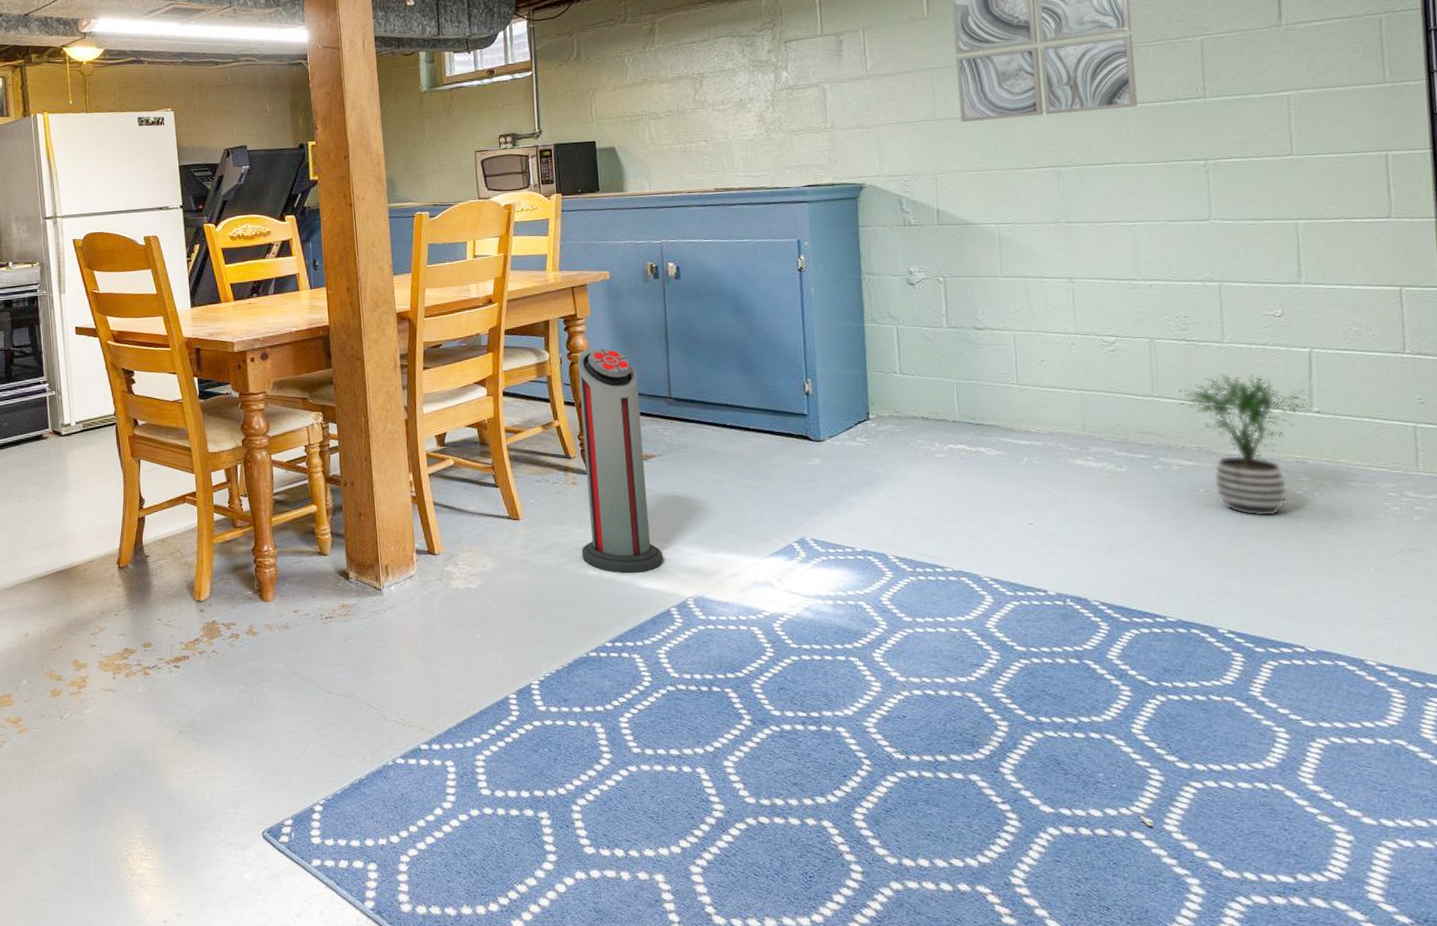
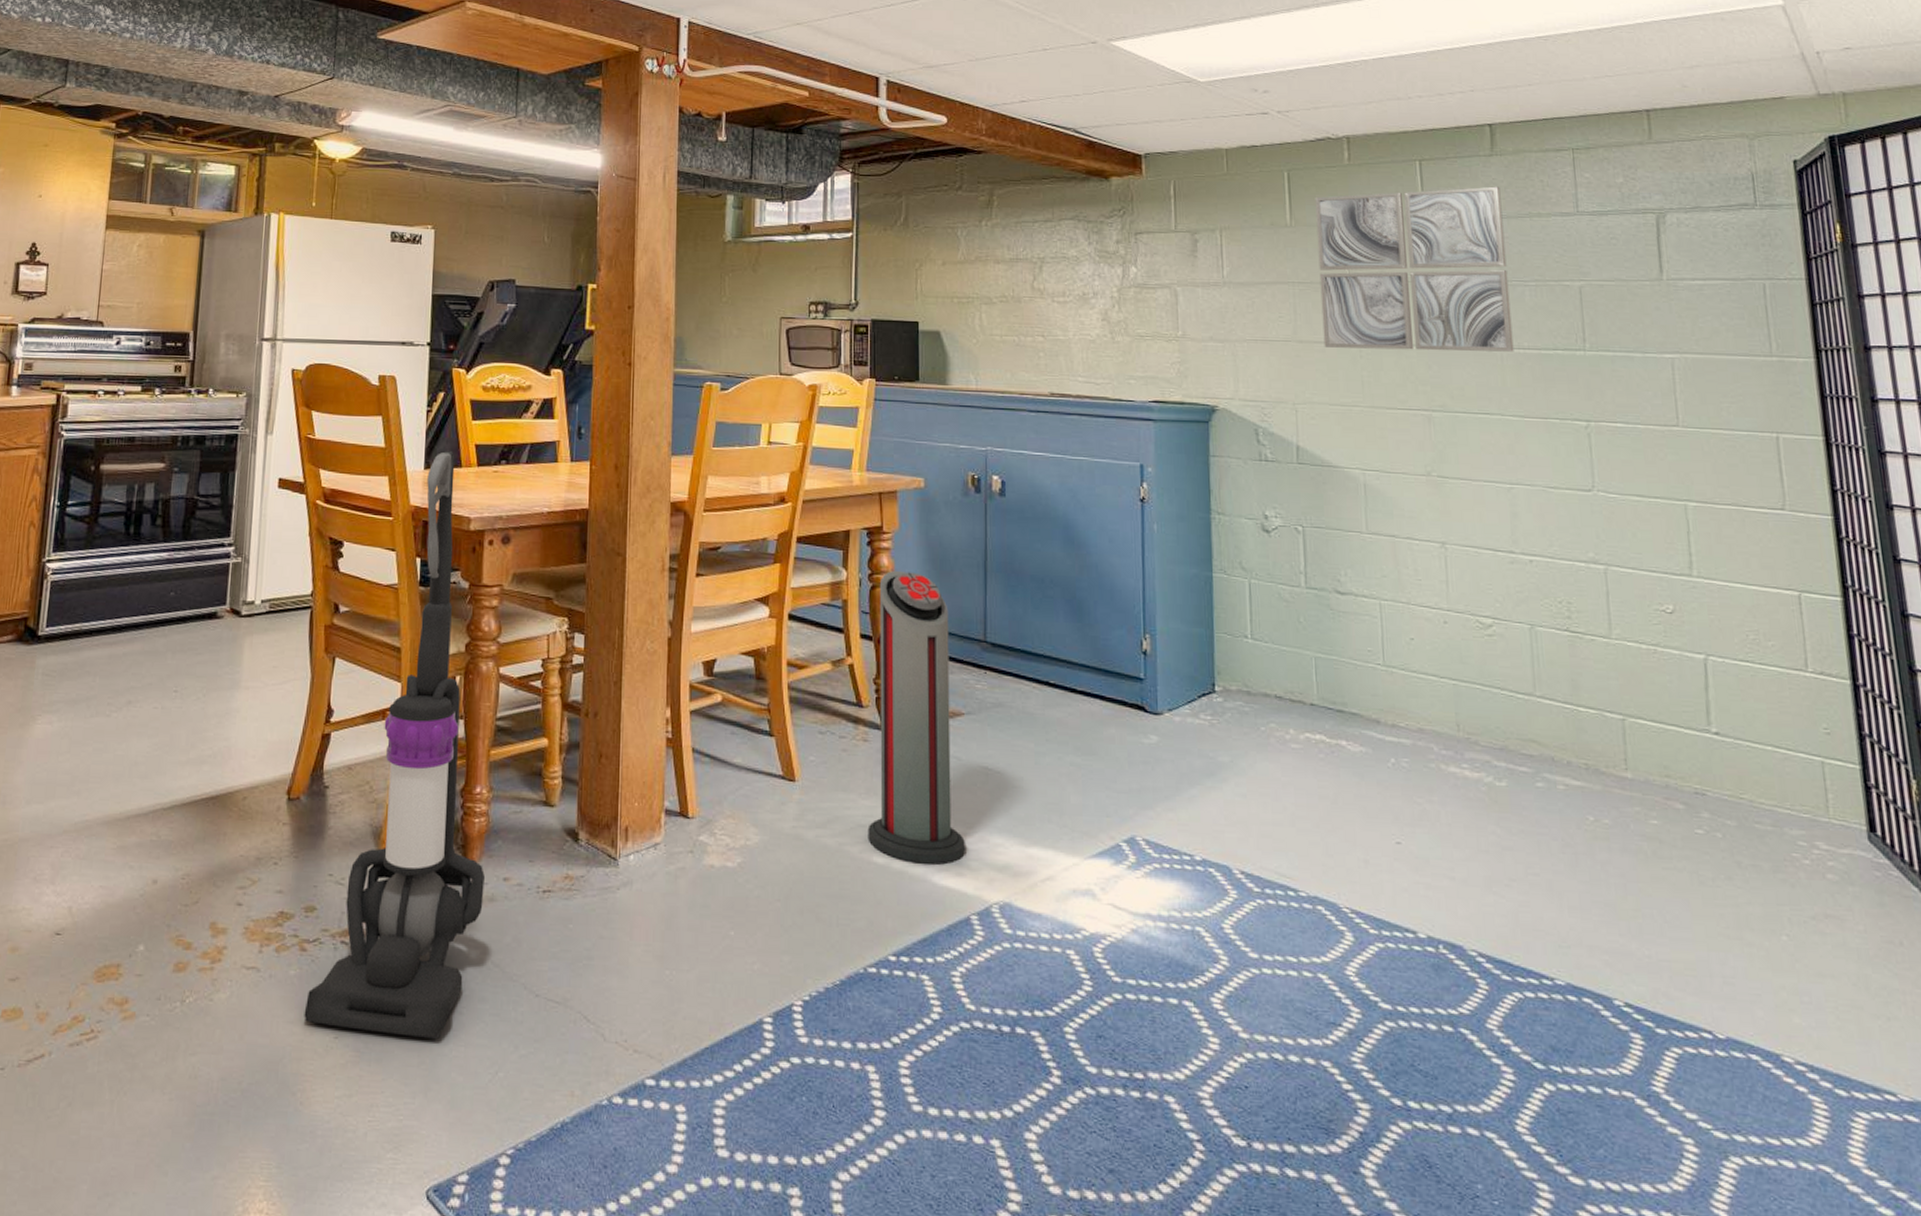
vacuum cleaner: none [153,290,280,729] -> present [304,450,485,1039]
potted plant: present [1178,373,1313,517] -> none [1563,675,1711,860]

